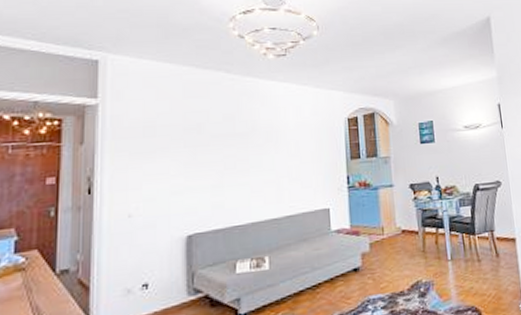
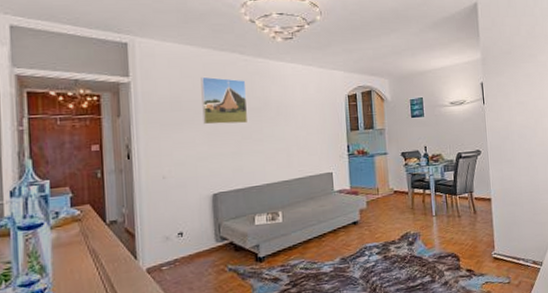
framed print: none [180,97,233,153] -> present [200,76,248,125]

